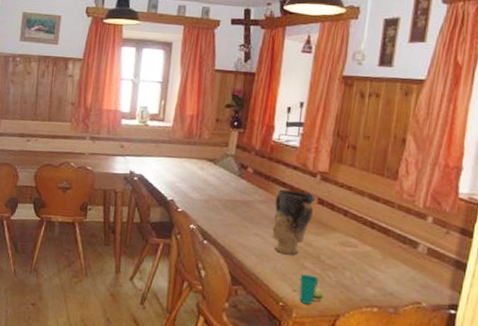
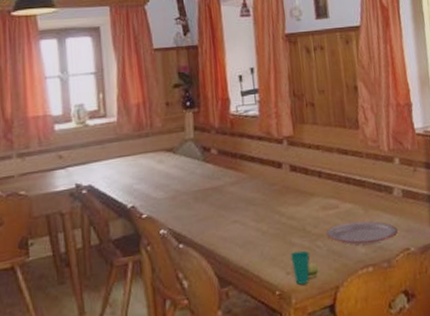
vase: present [272,189,316,255] -> none [247,162,288,236]
plate: none [338,261,413,289] -> present [326,220,398,246]

